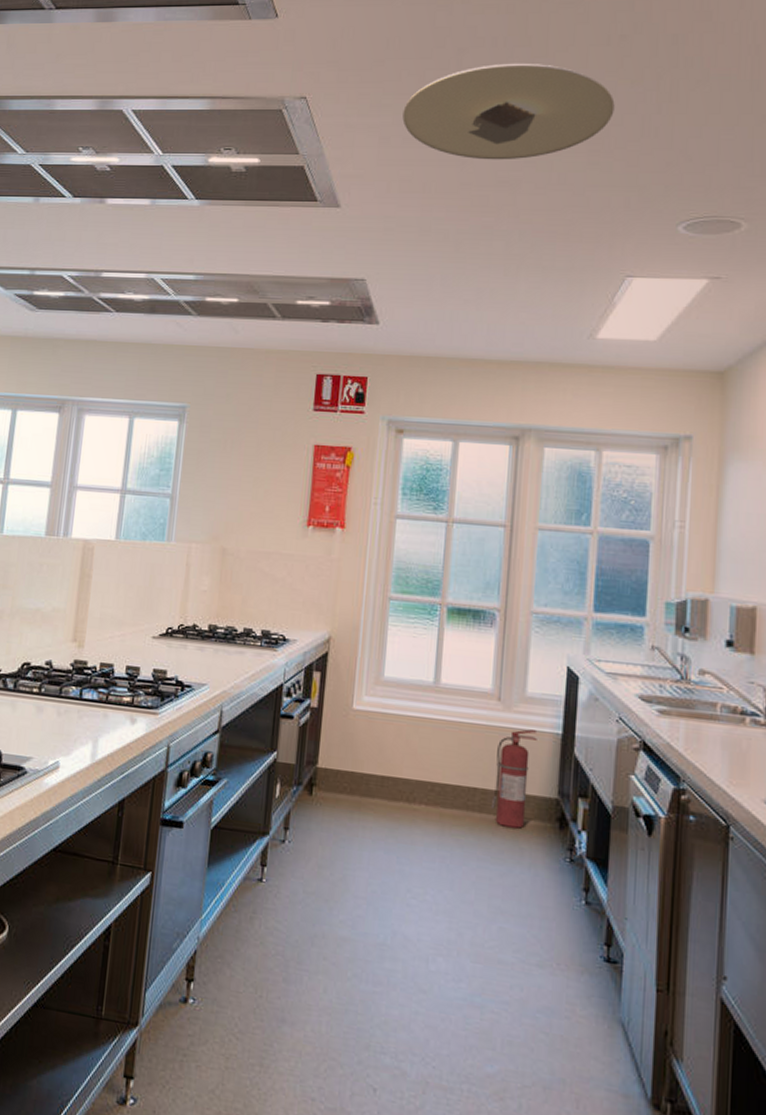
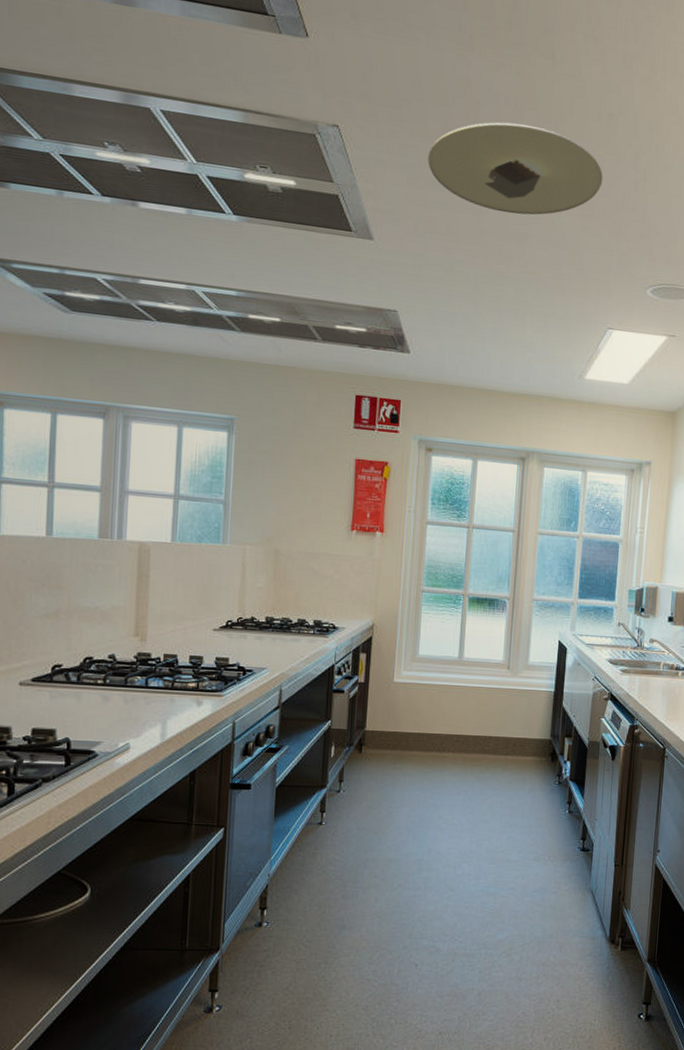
fire extinguisher: present [490,729,537,829] -> none [502,690,536,764]

